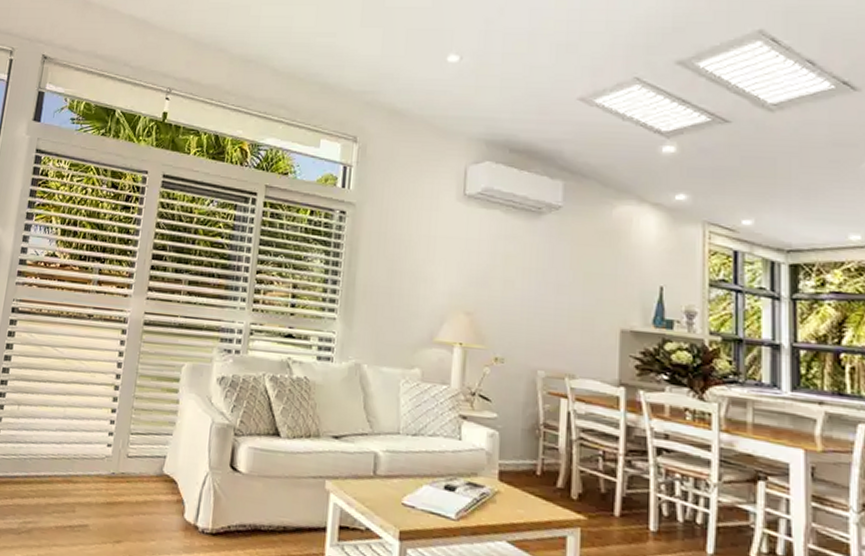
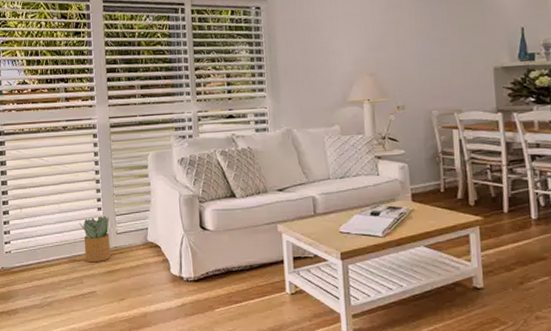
potted plant: none [82,431,121,489] -> present [79,215,111,263]

